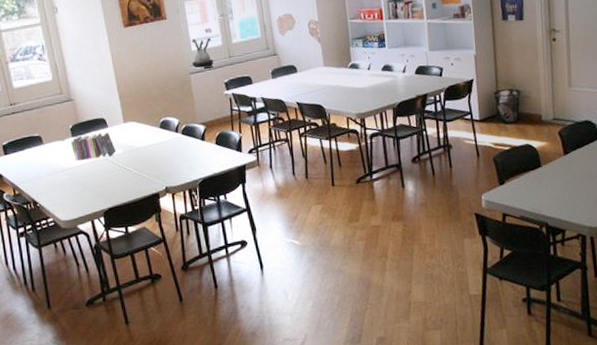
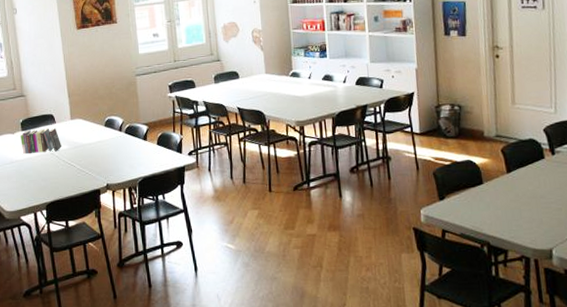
plant: present [192,38,214,69] -> none [139,42,160,71]

